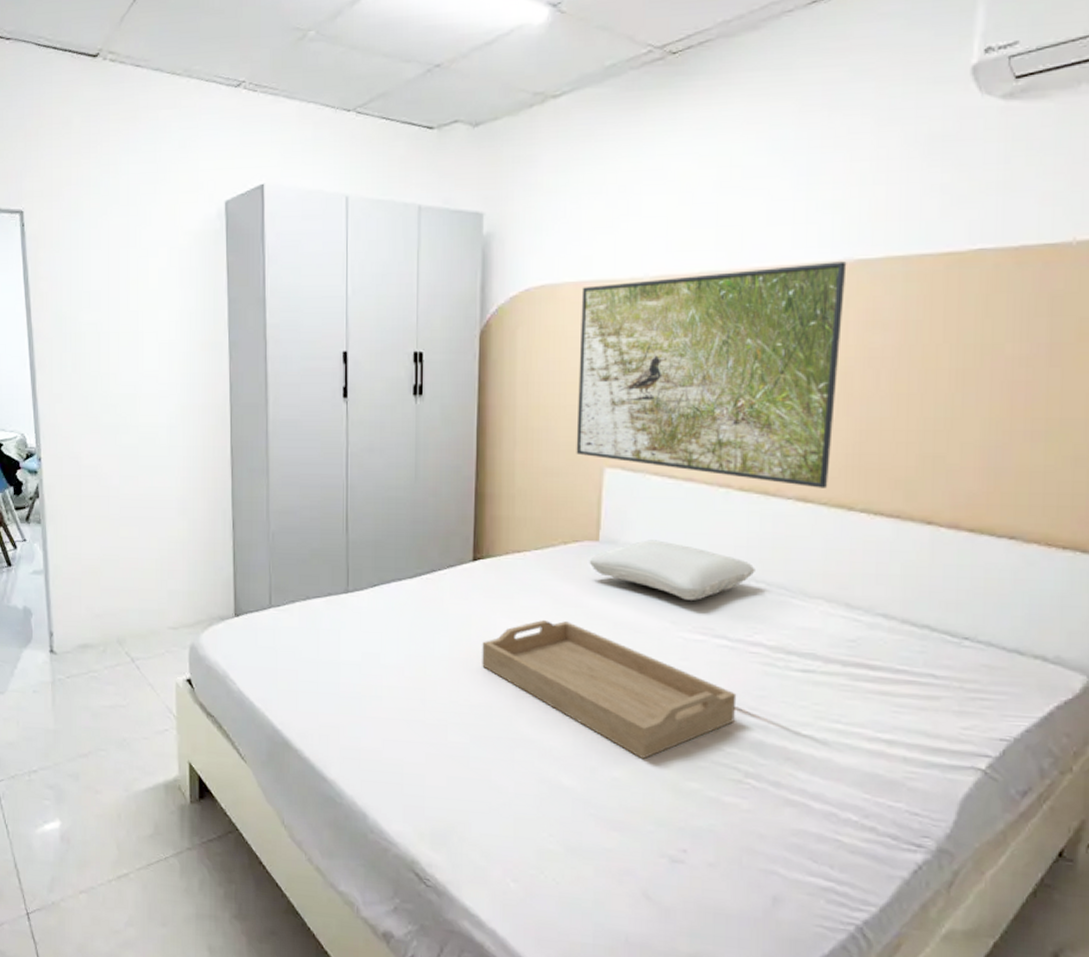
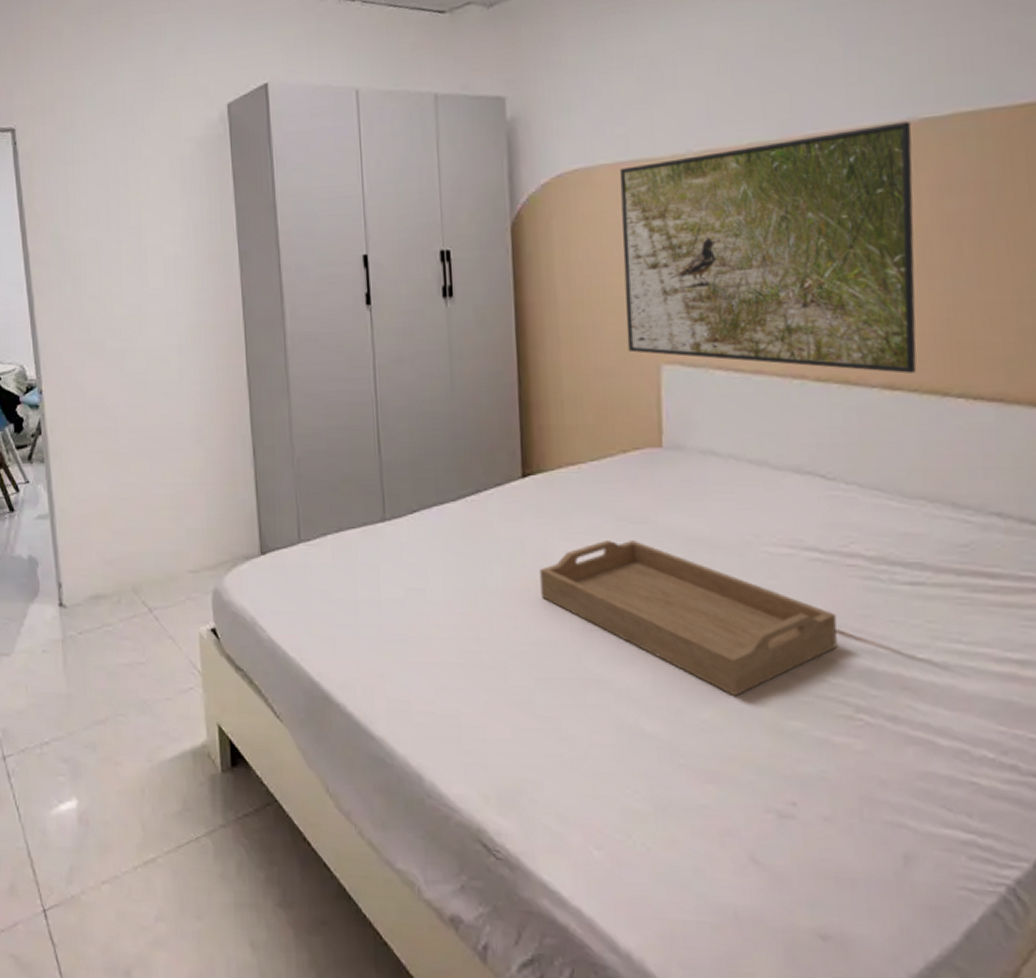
pillow: present [589,540,755,600] -> none [653,442,844,509]

